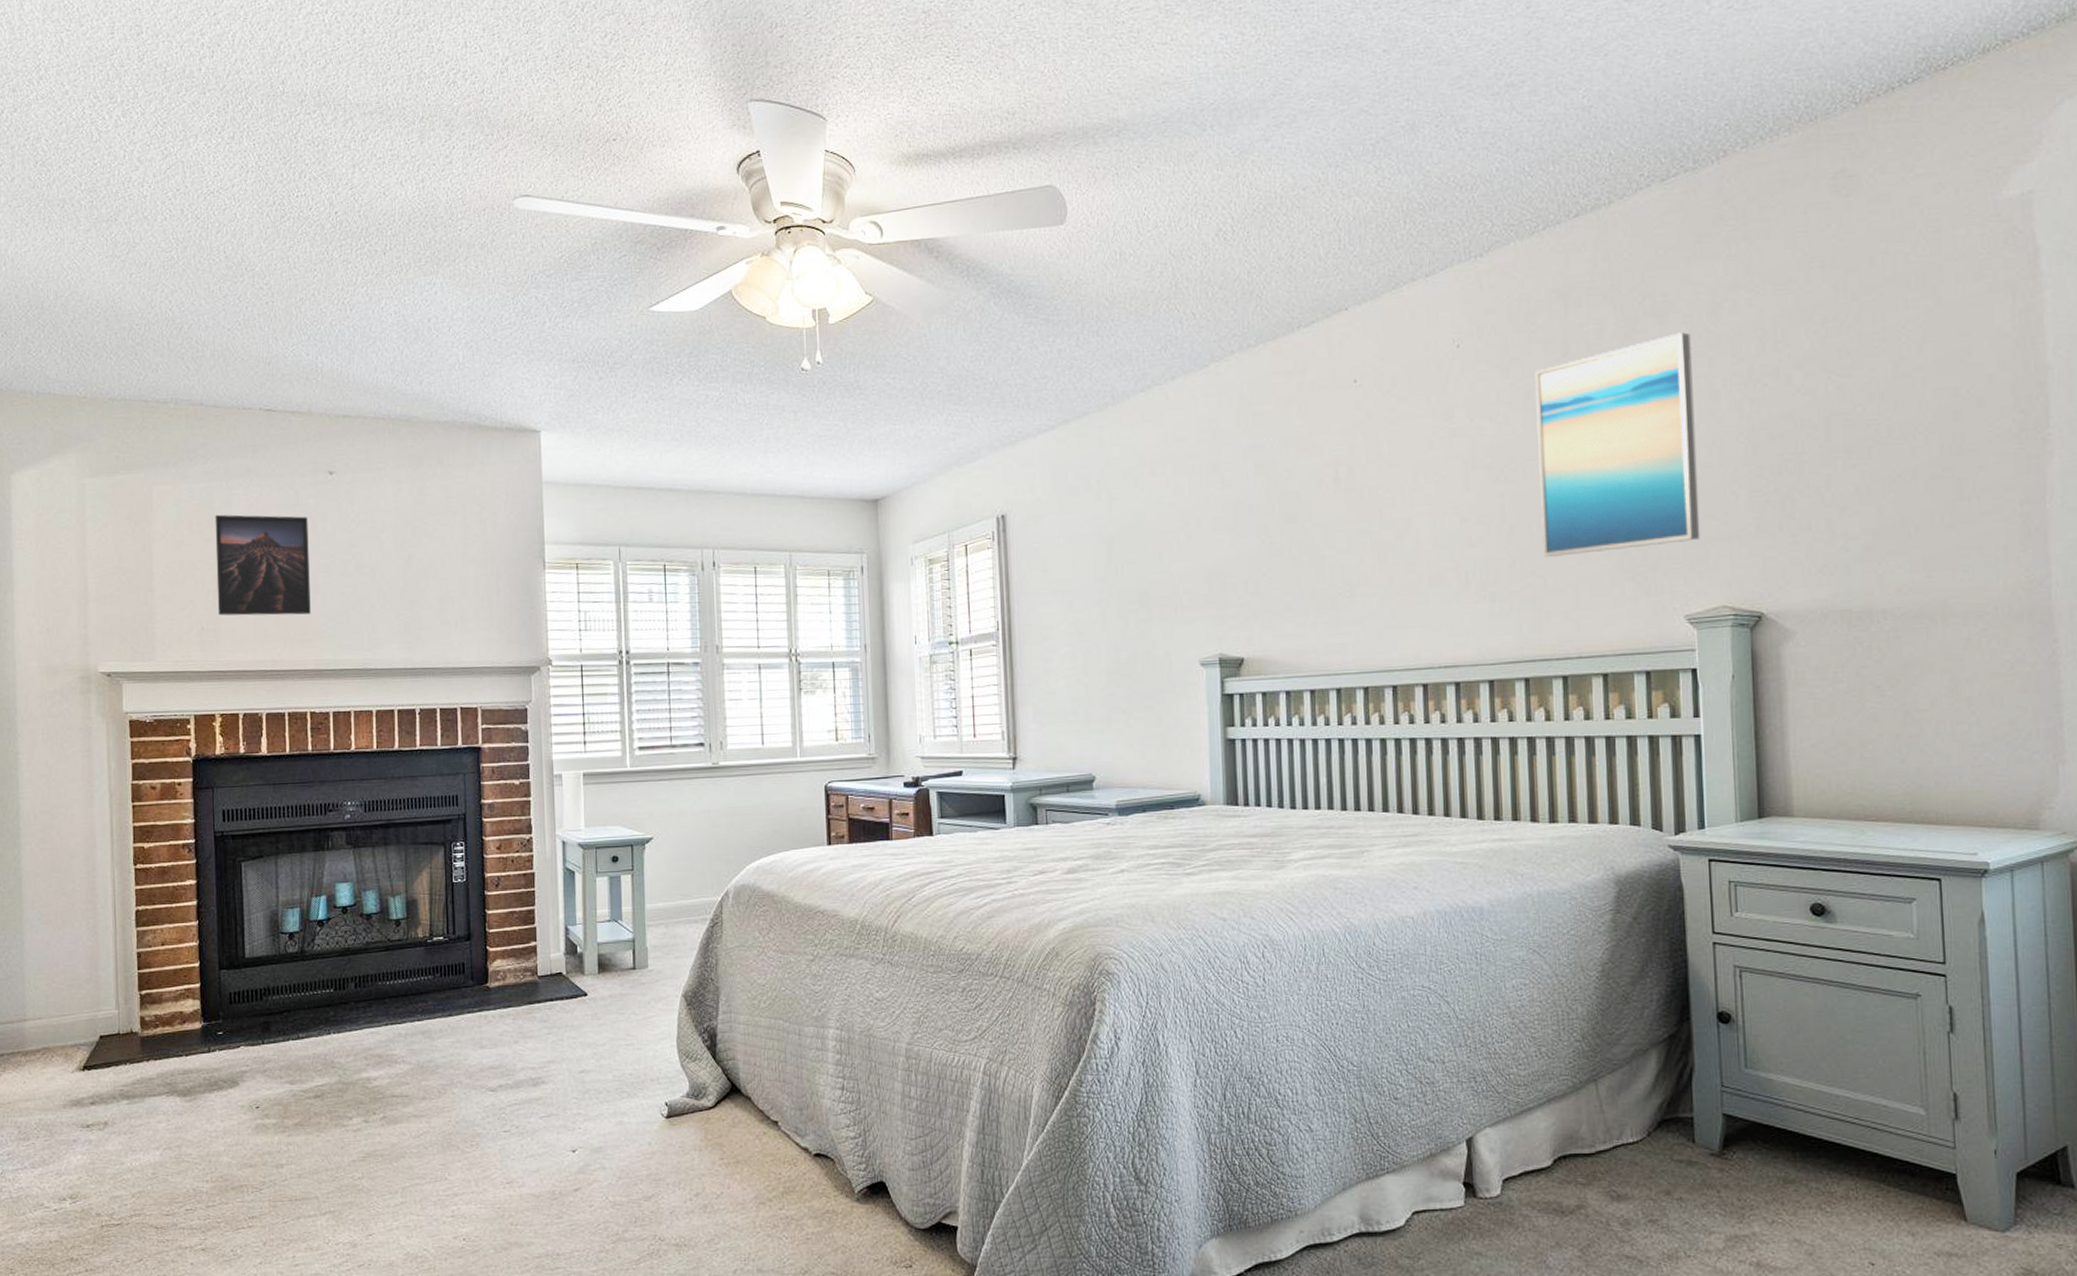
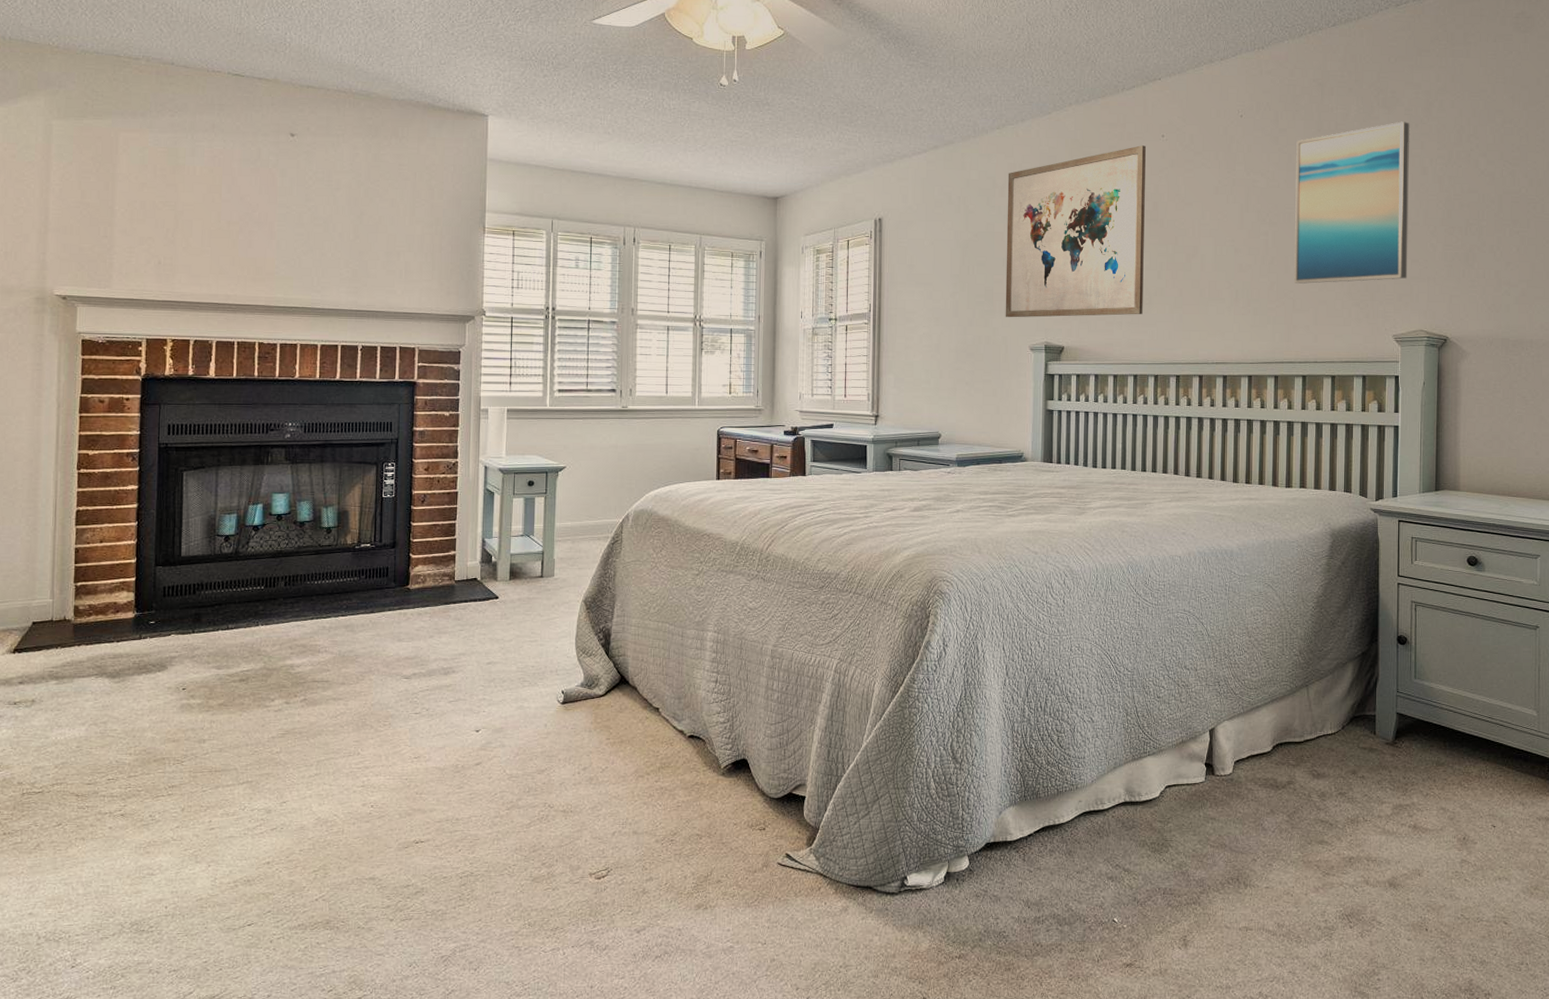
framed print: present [215,514,311,616] -> none [175,162,268,257]
wall art: none [1158,395,1343,627] -> present [1005,145,1146,318]

